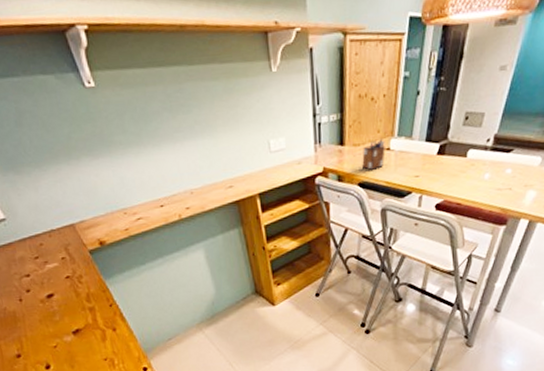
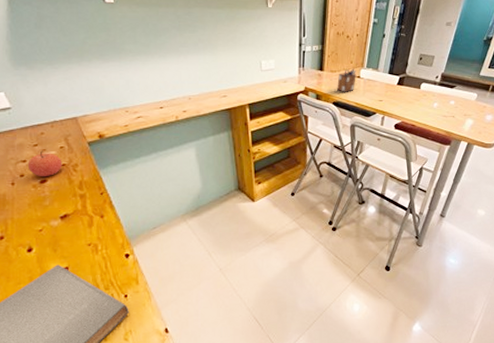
apple: none [31,263,67,292] -> present [27,150,63,177]

